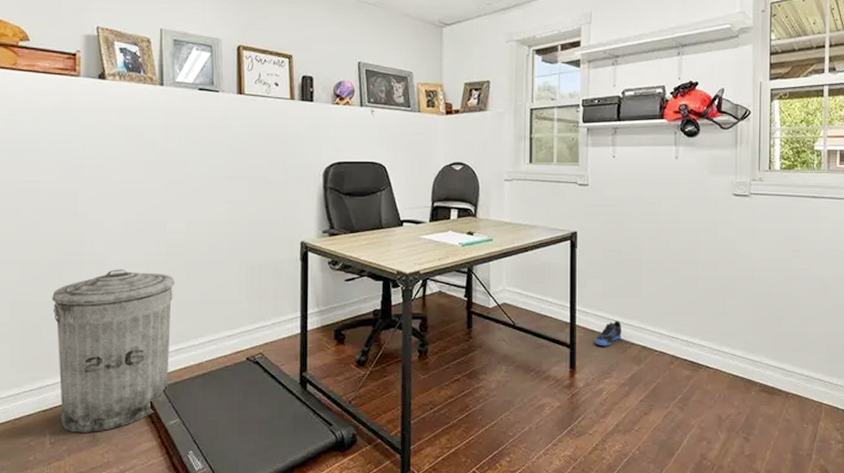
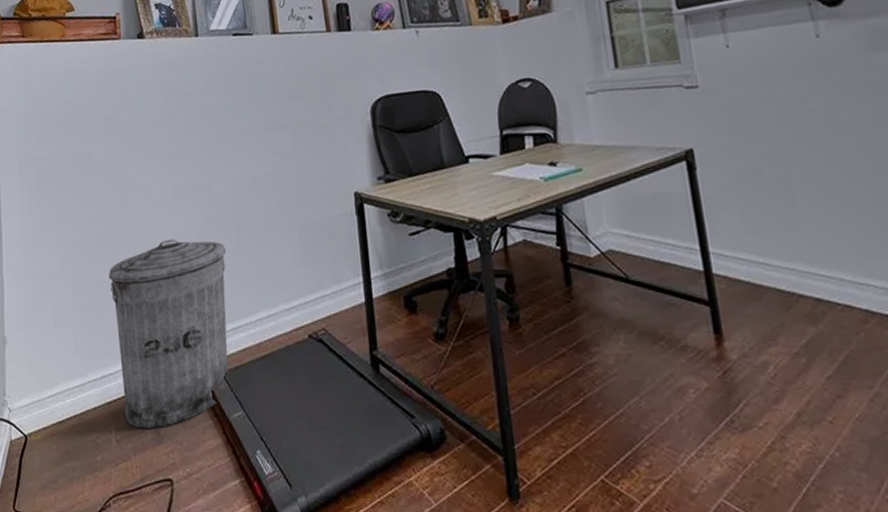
sneaker: present [595,321,622,346] -> none [744,265,782,301]

